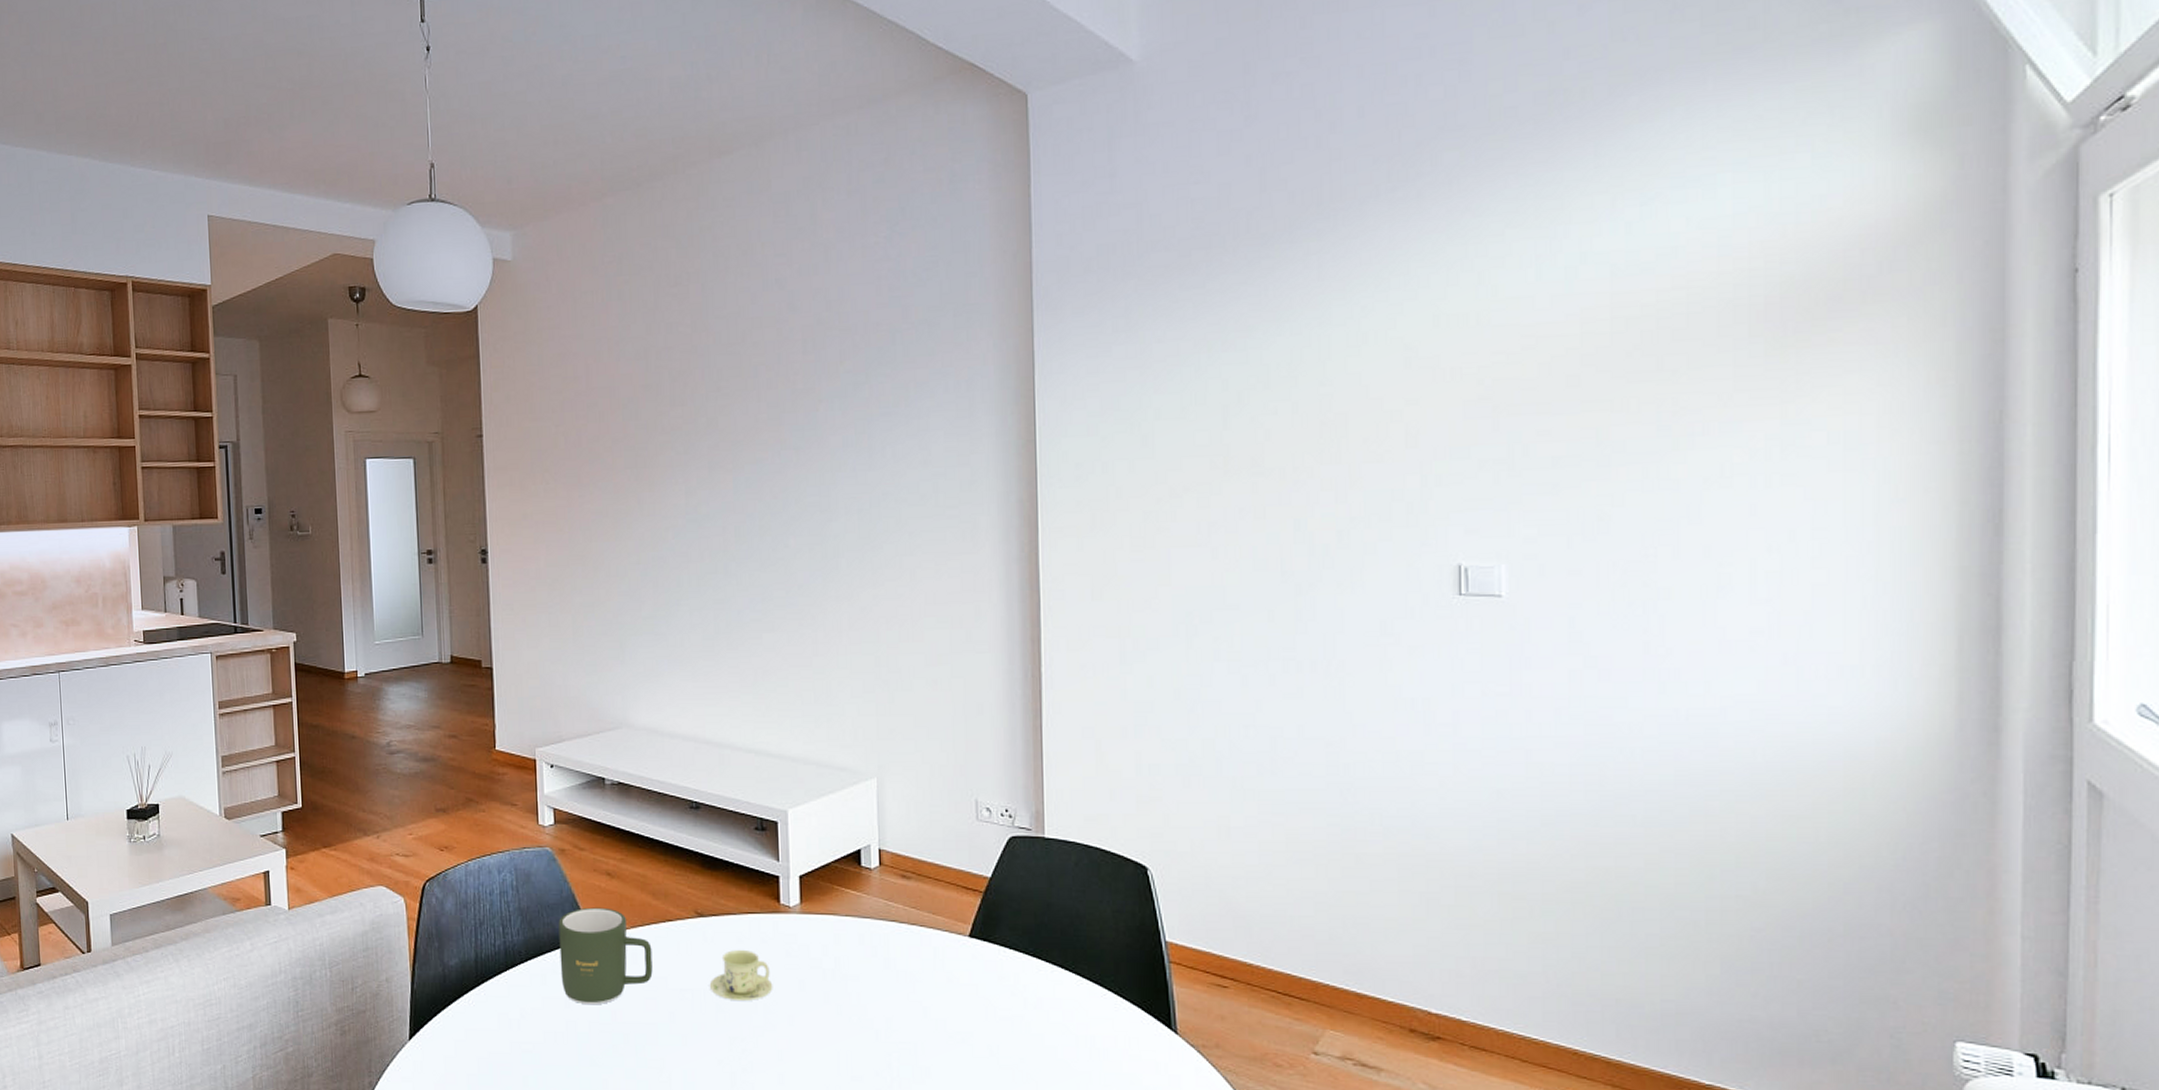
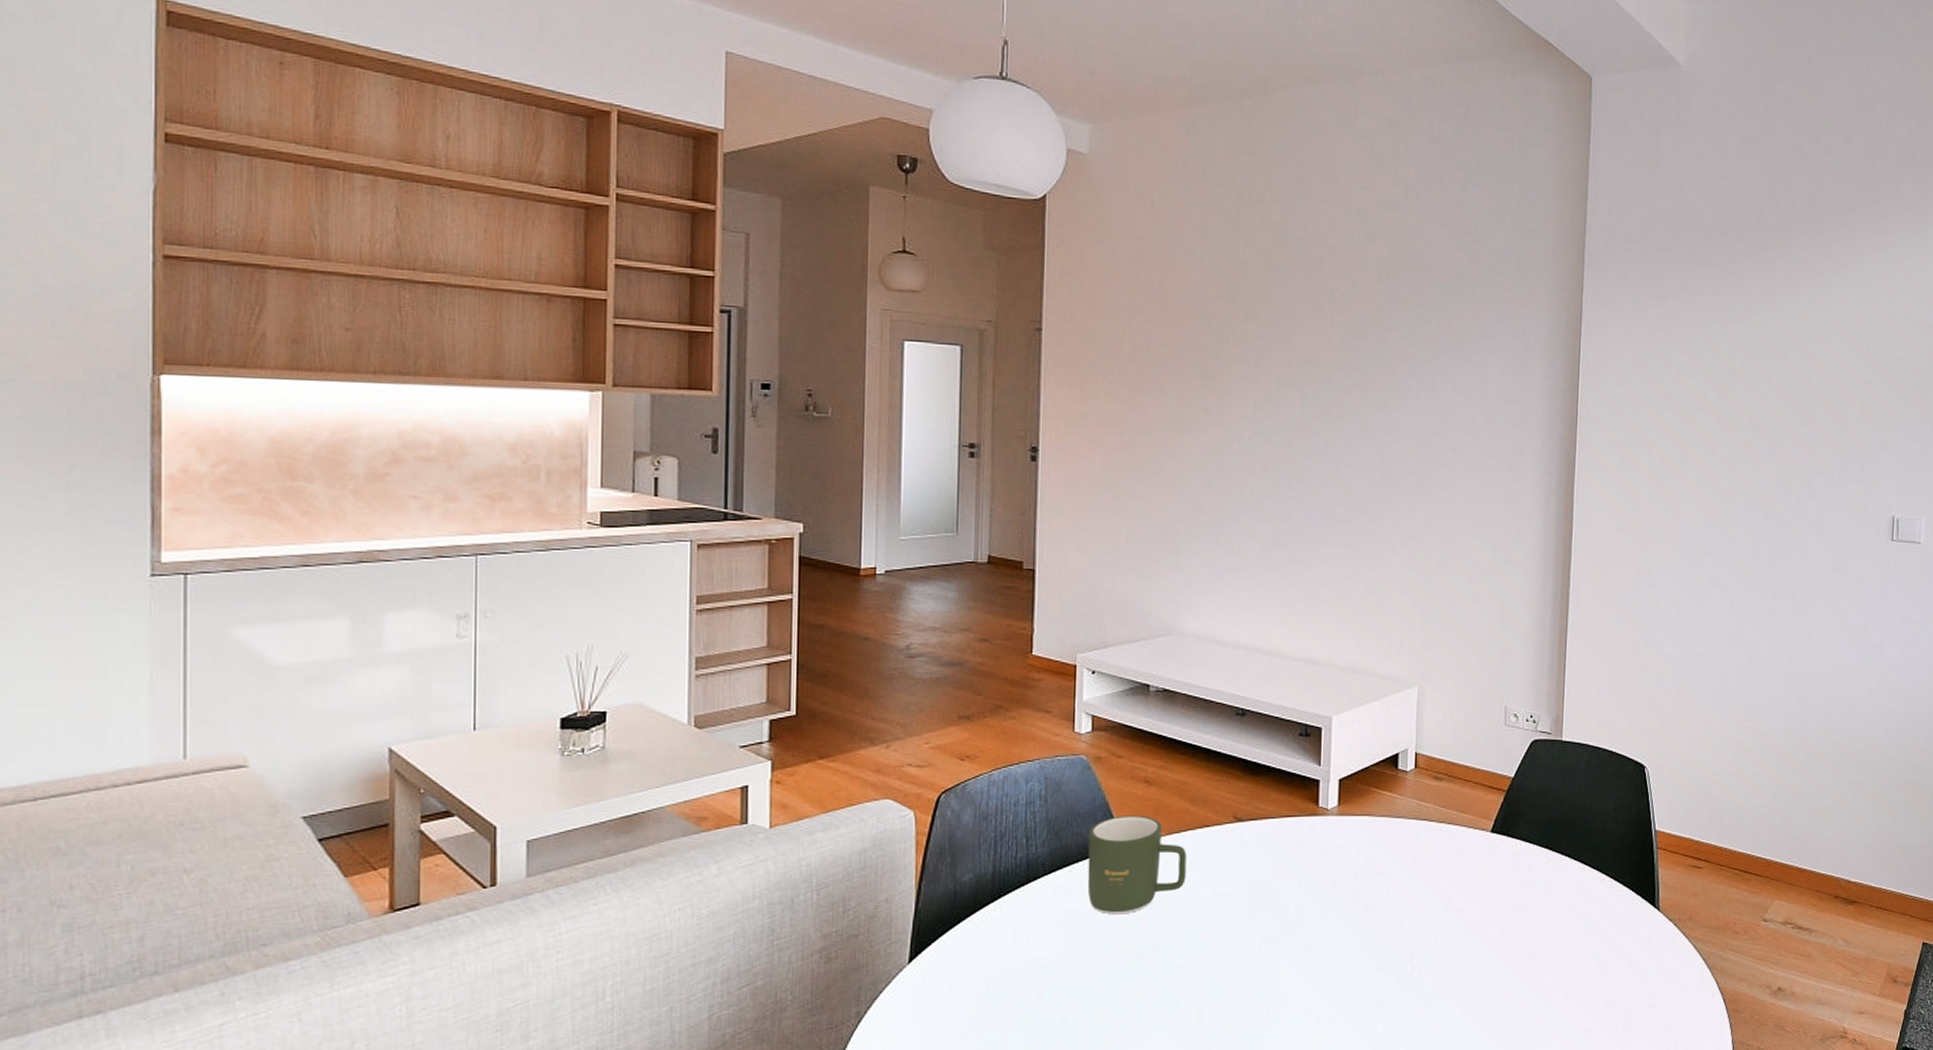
cup and saucer: present [709,949,773,1002] -> none [1243,852,1306,903]

